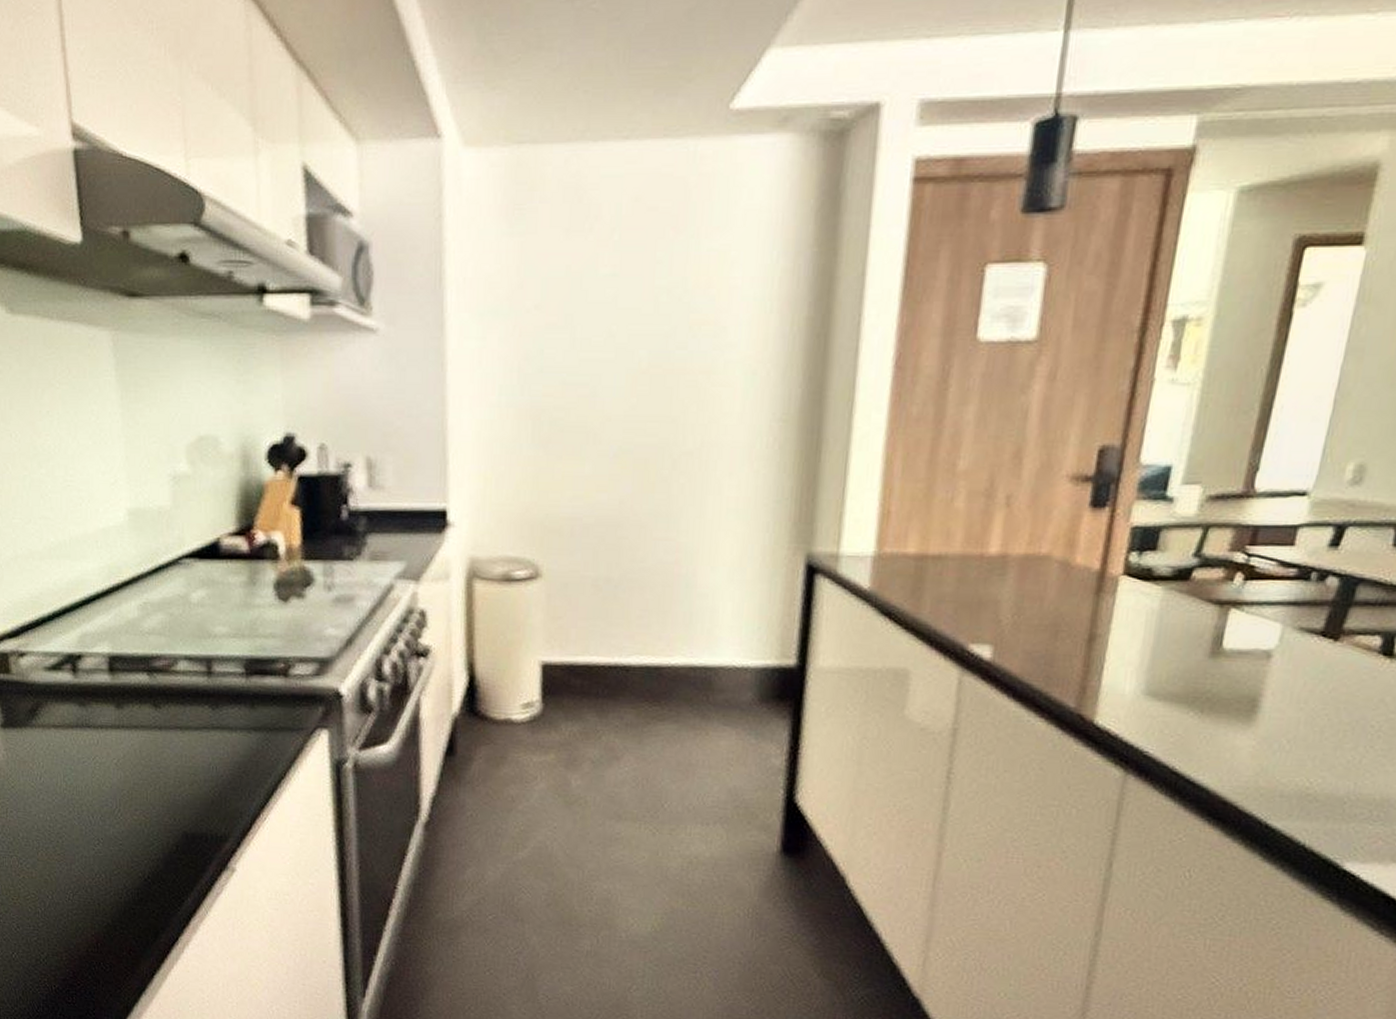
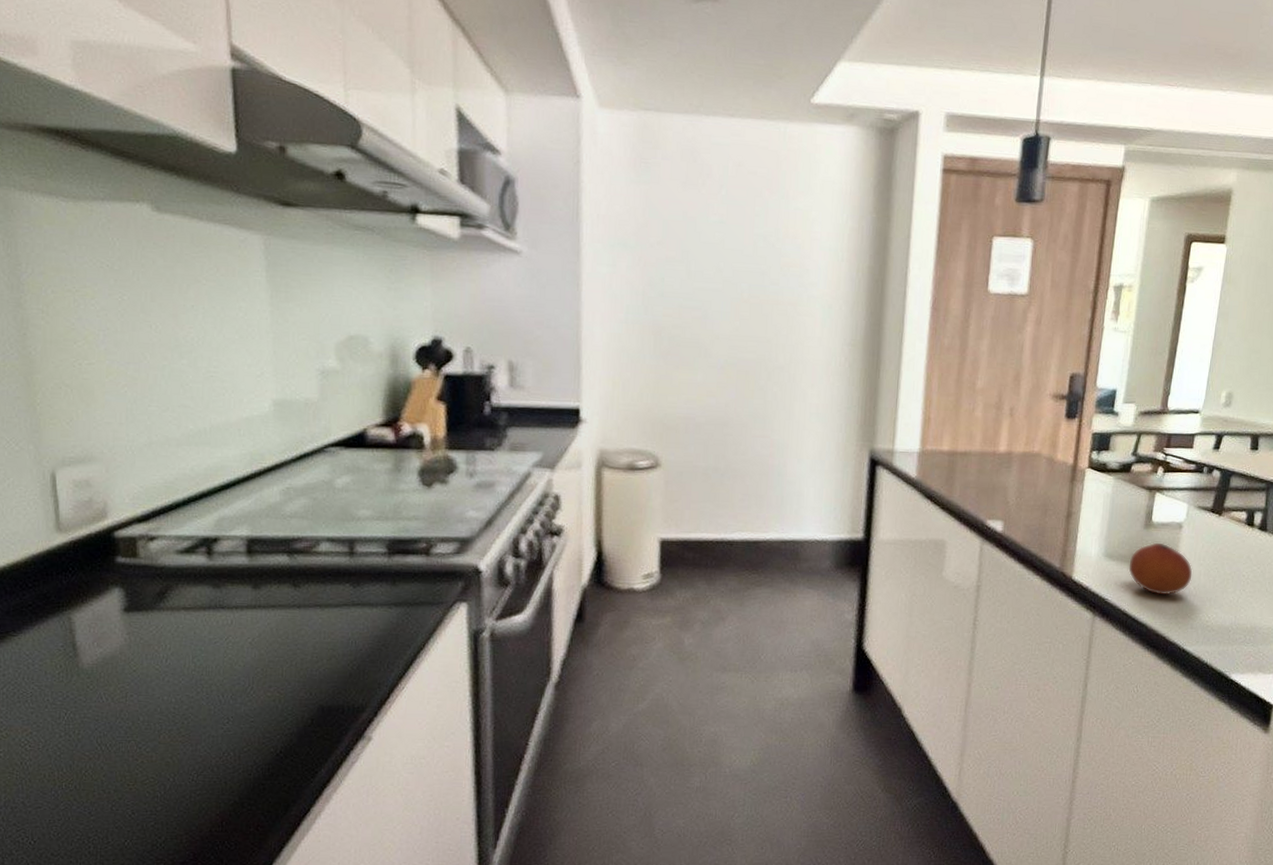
fruit: none [1181,677,1287,750] -> present [1128,542,1193,595]

